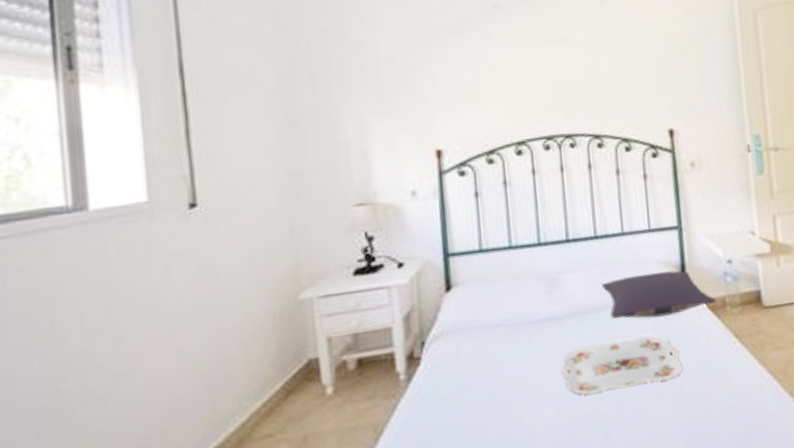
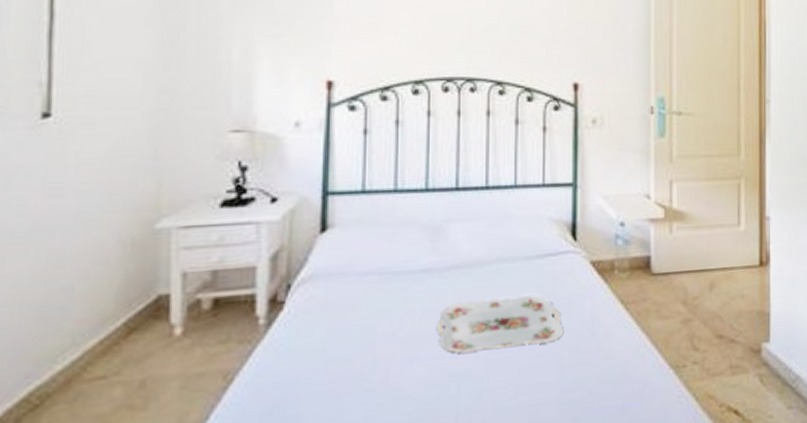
pillow: present [601,270,717,319] -> none [488,228,605,277]

